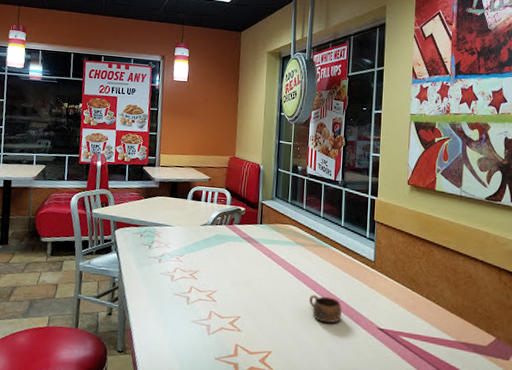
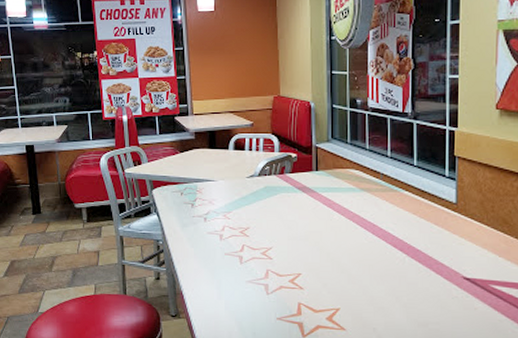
cup: present [309,294,342,324] -> none [380,244,419,276]

